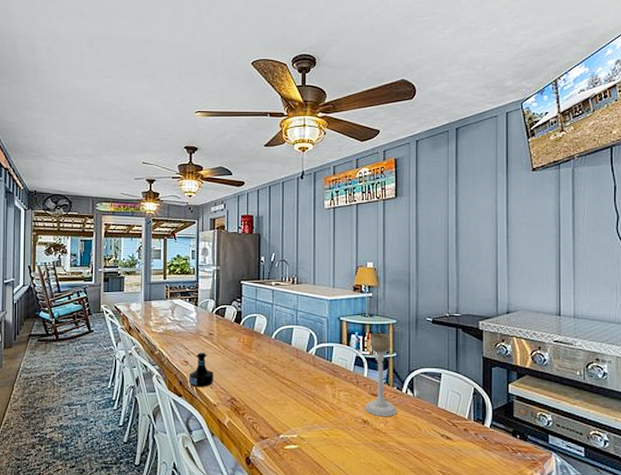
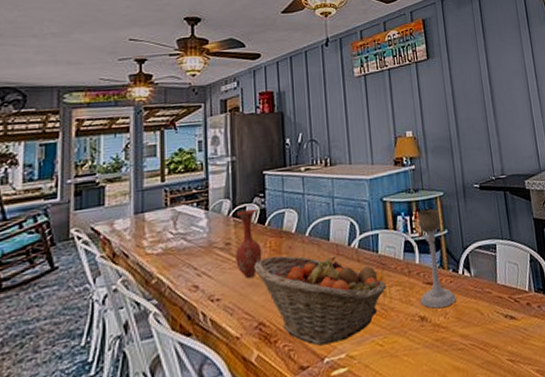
tequila bottle: present [189,352,214,387] -> none [201,269,235,319]
vase: none [216,310,237,362] -> present [236,209,262,278]
fruit basket: none [229,349,337,425] -> present [253,255,387,346]

